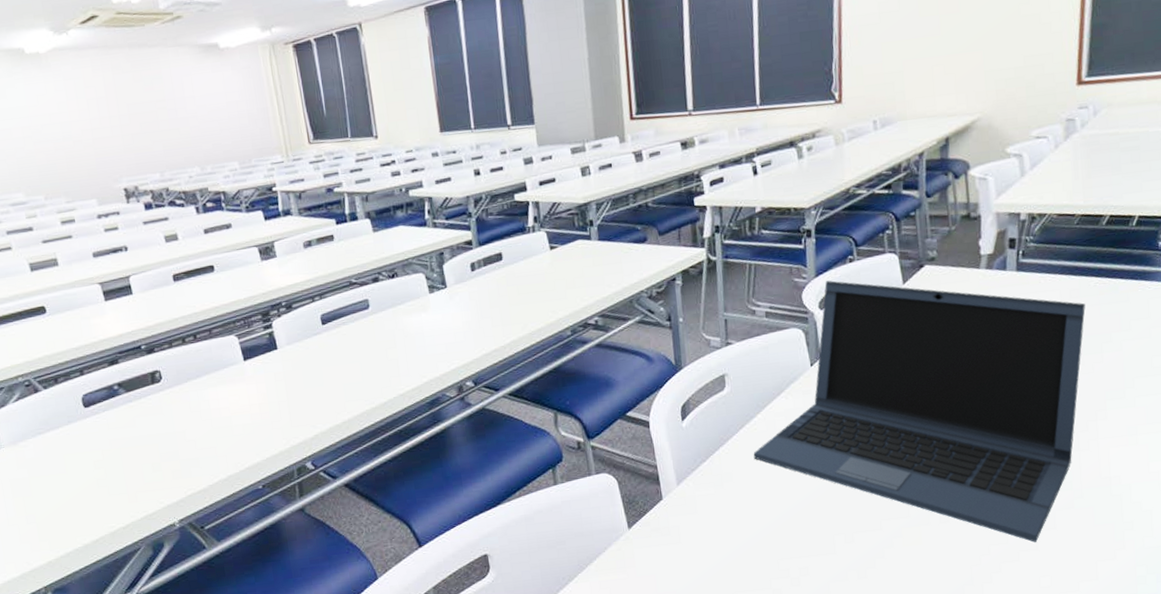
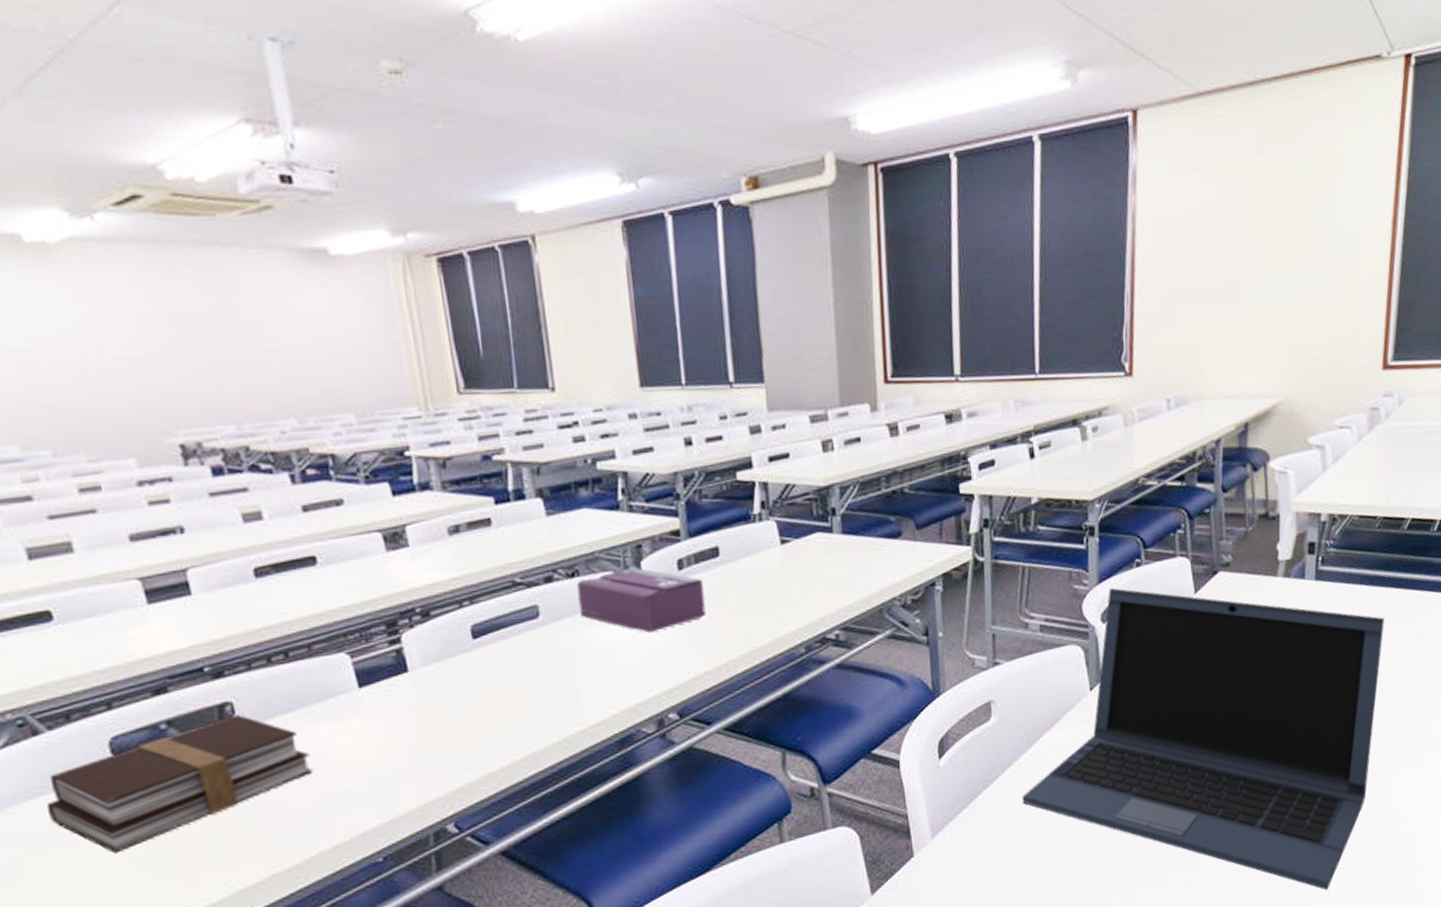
book: none [44,379,214,477] -> present [47,714,313,854]
tissue box: none [396,269,493,321] -> present [576,567,706,634]

